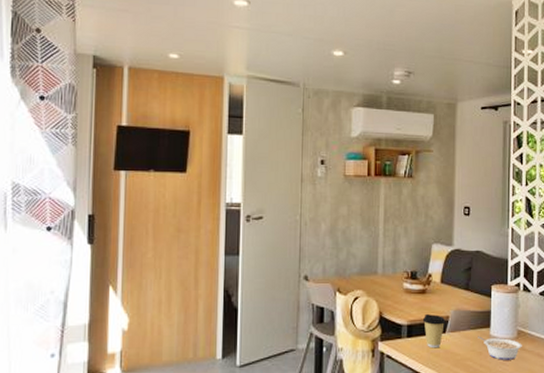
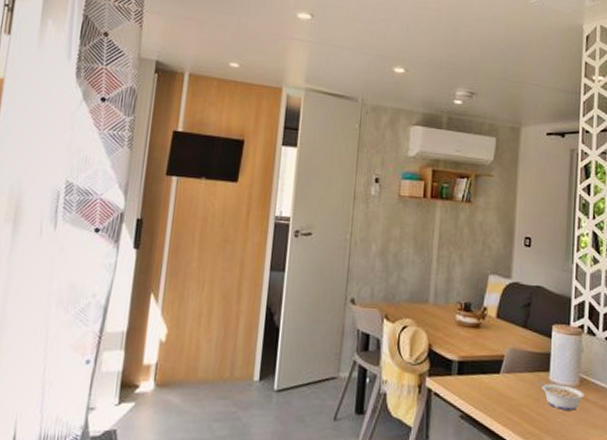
coffee cup: present [422,313,446,349] -> none [475,350,501,390]

